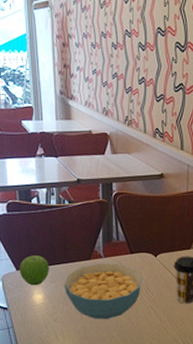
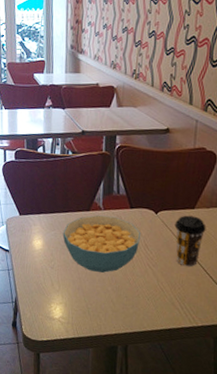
fruit: present [19,255,49,286] -> none [22,202,50,232]

